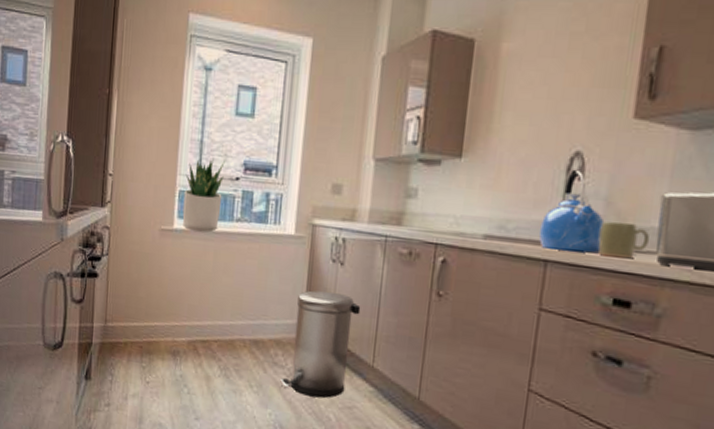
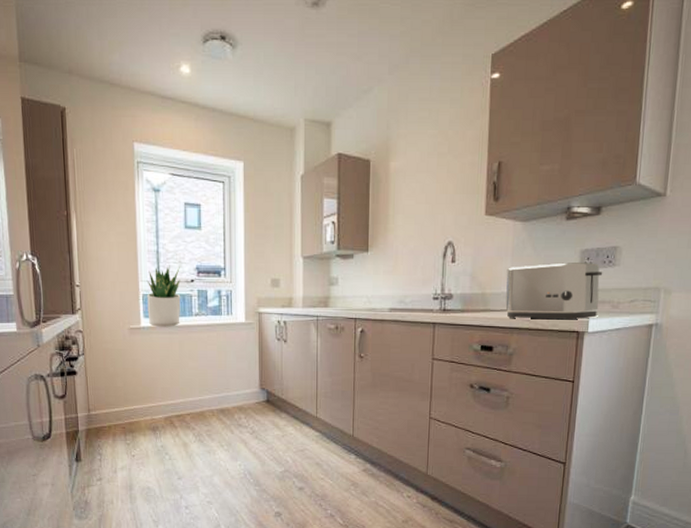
pedal bin: present [280,290,361,399] -> none [245,363,303,447]
kettle: present [538,169,605,253] -> none [427,255,471,315]
mug: present [598,221,649,259] -> none [468,290,501,316]

